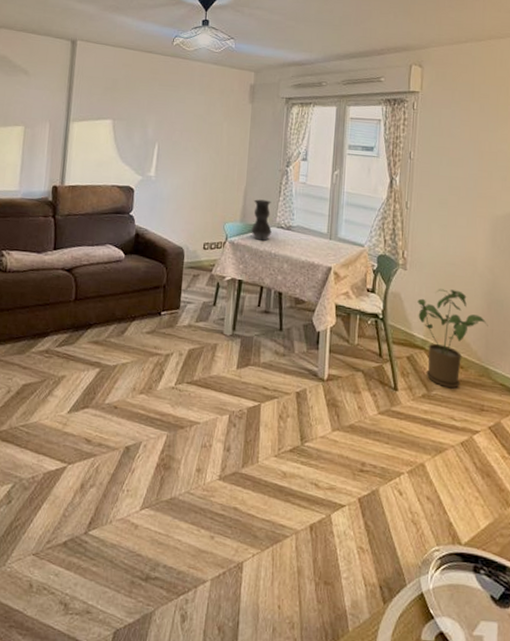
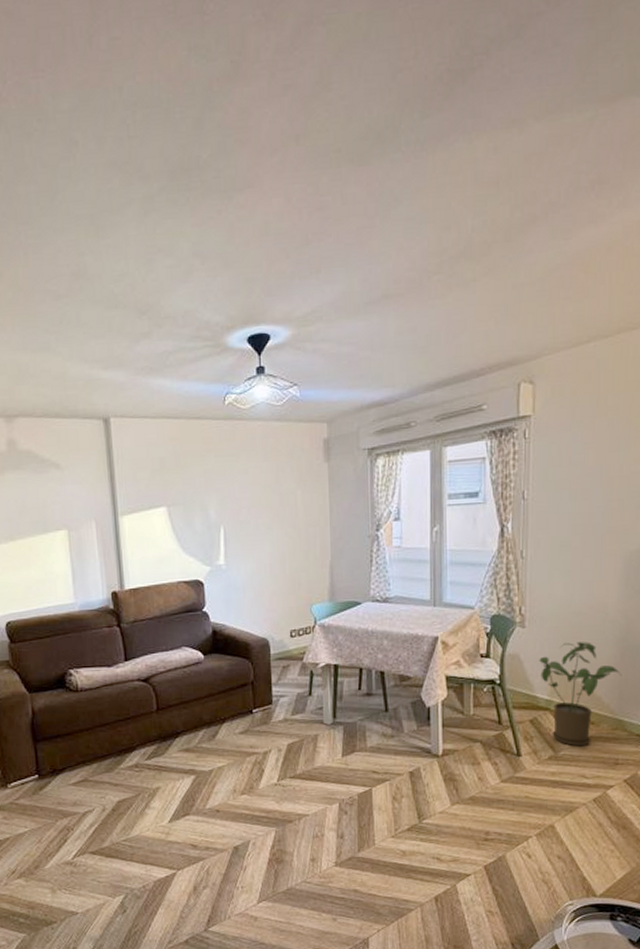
vase: present [251,199,272,242] -> none [341,572,366,620]

